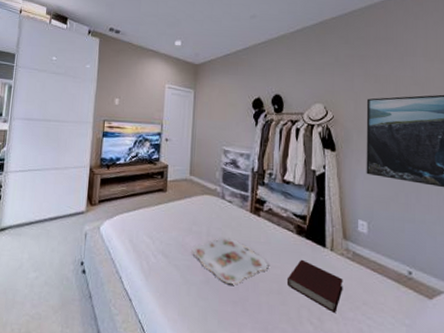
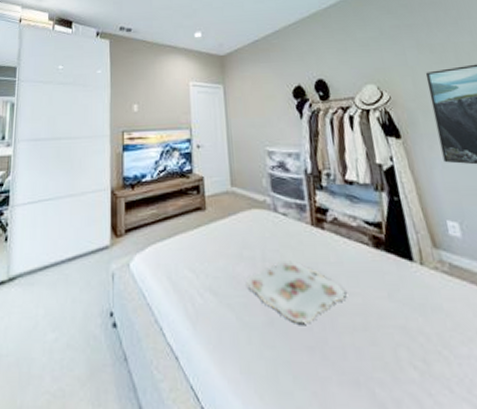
book: present [286,259,343,313] -> none [371,280,447,349]

